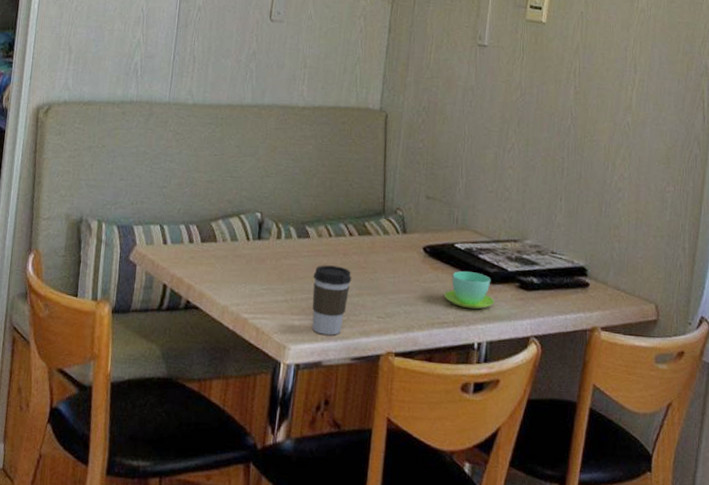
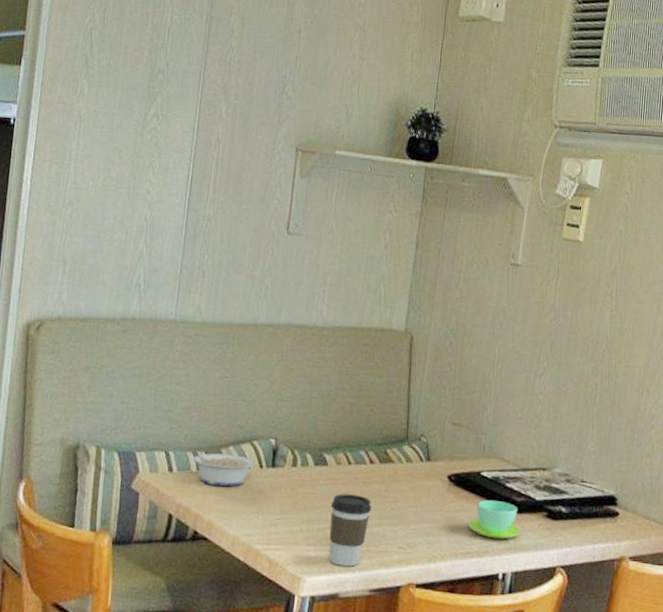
legume: none [177,222,243,258] -> present [184,449,256,487]

